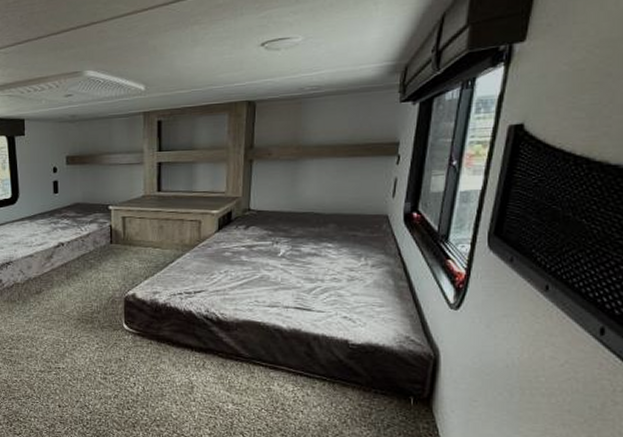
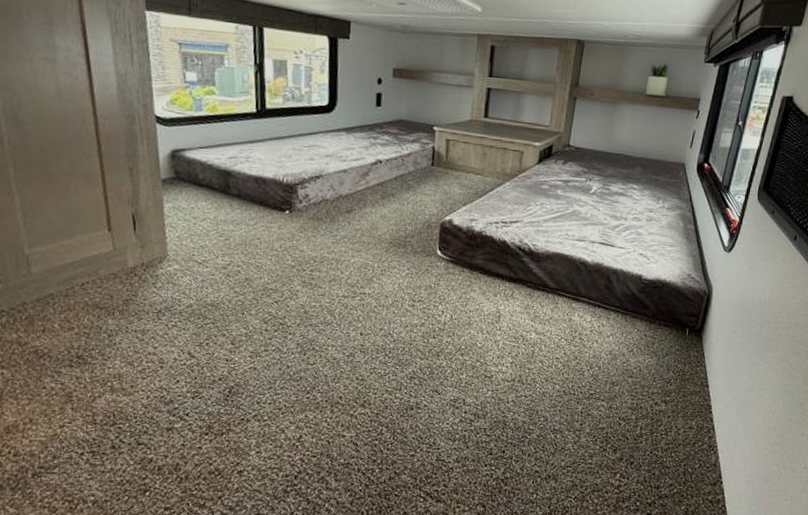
planter: none [329,109,357,148] -> present [644,63,669,97]

